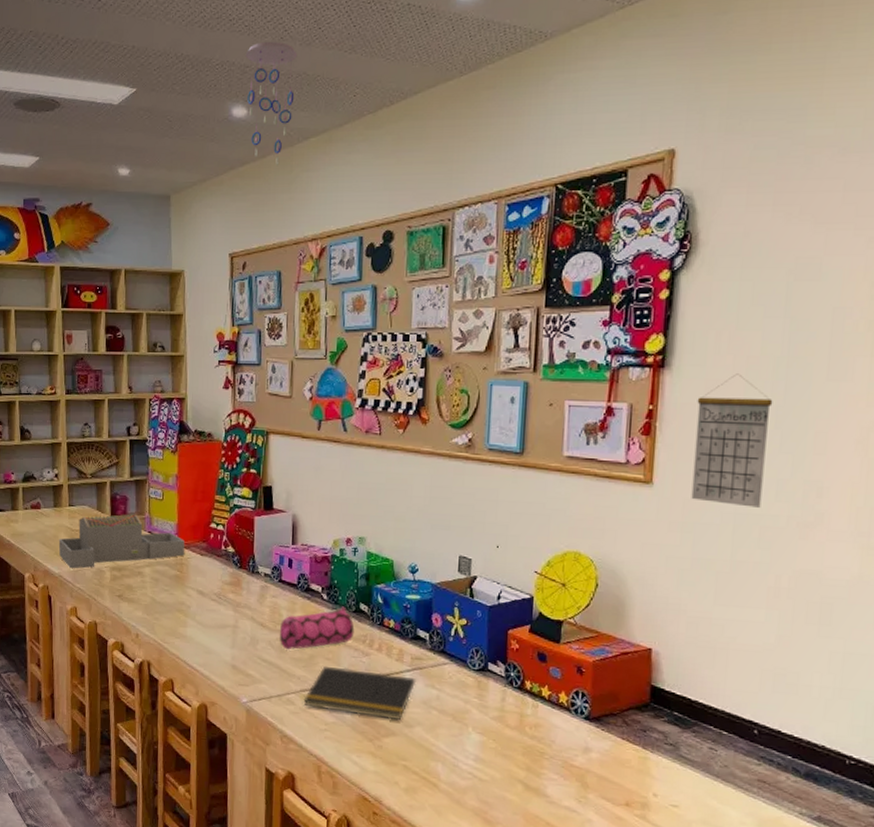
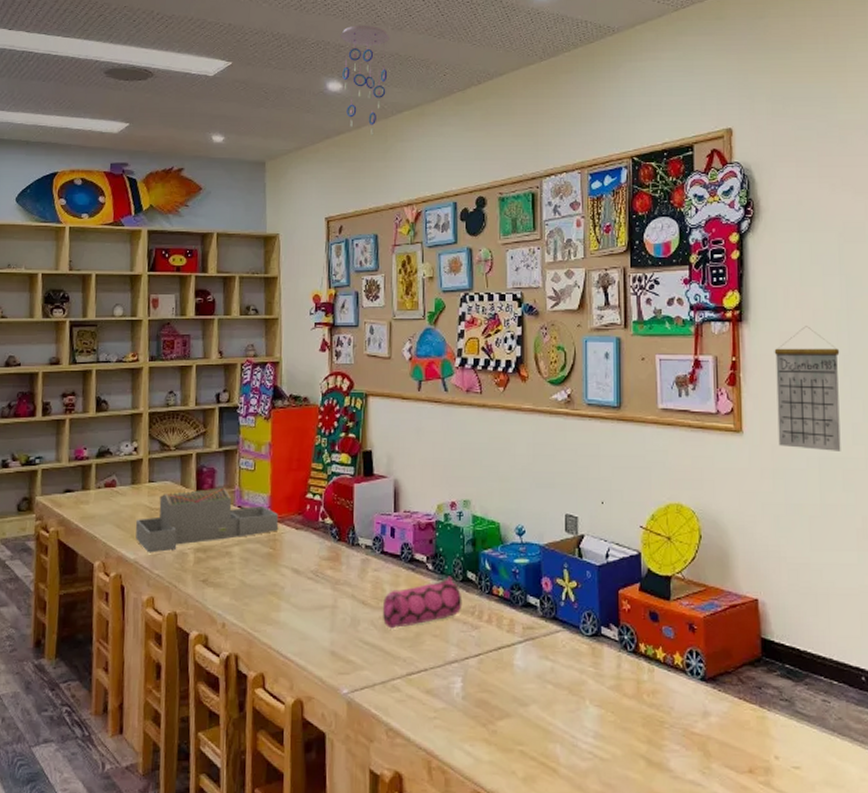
notepad: present [303,665,417,720] -> none [410,644,529,700]

